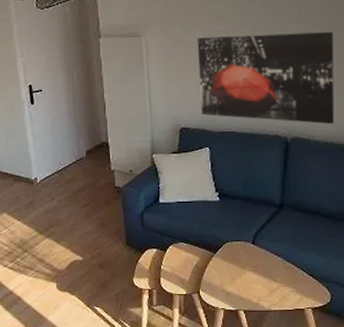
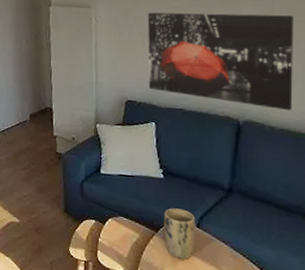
plant pot: none [221,228,251,277] -> present [164,208,196,260]

